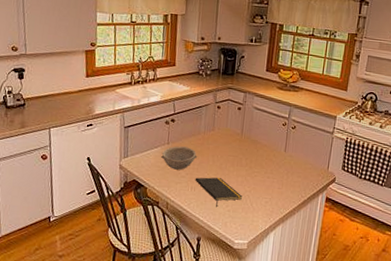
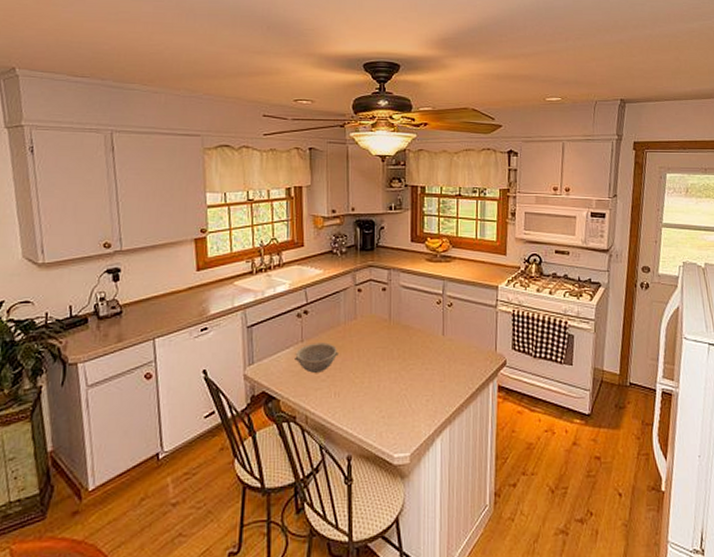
notepad: present [195,177,243,207] -> none [338,376,399,414]

